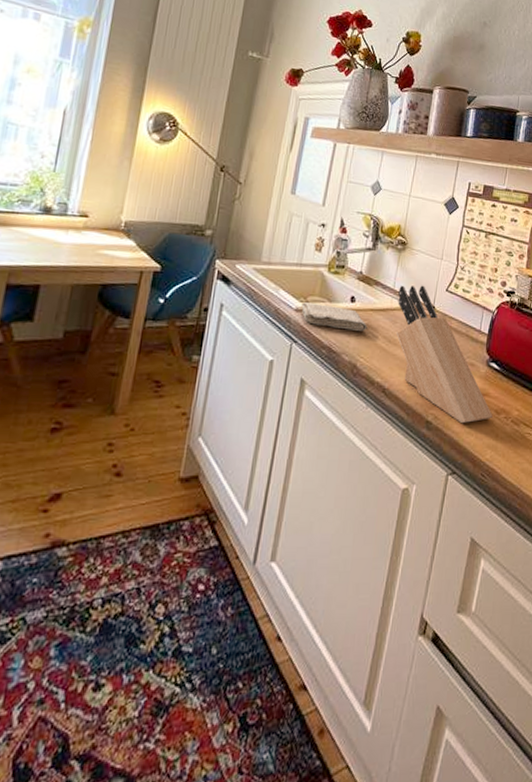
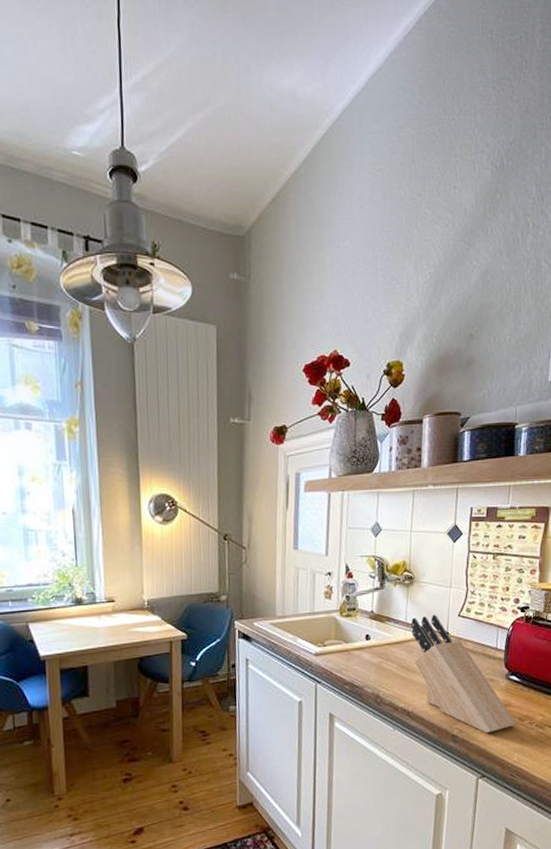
washcloth: present [301,301,368,331] -> none [320,645,385,666]

